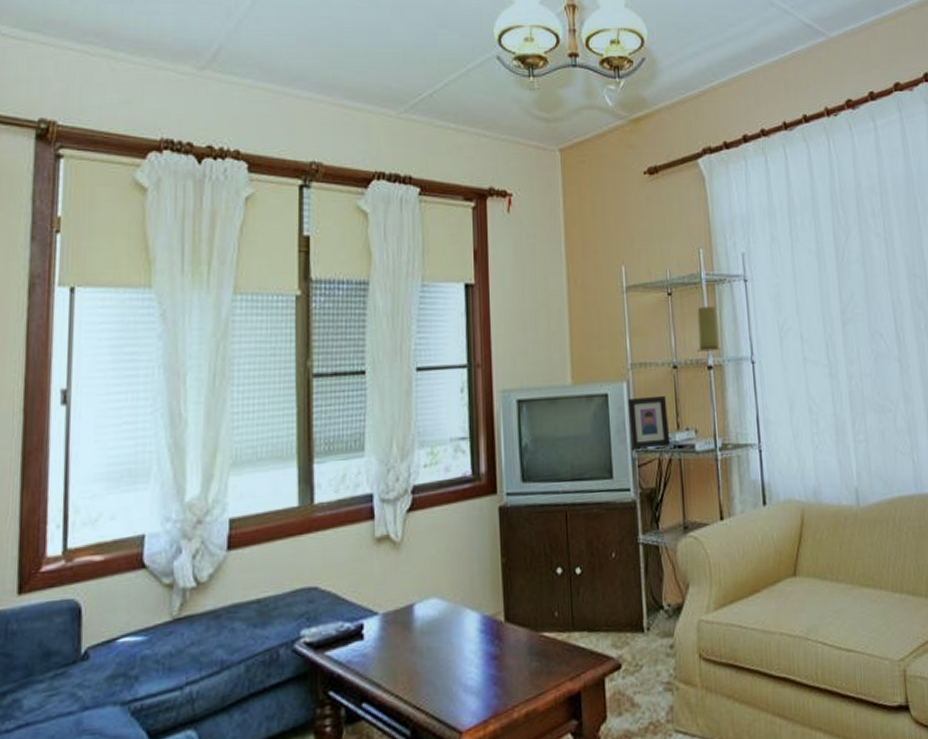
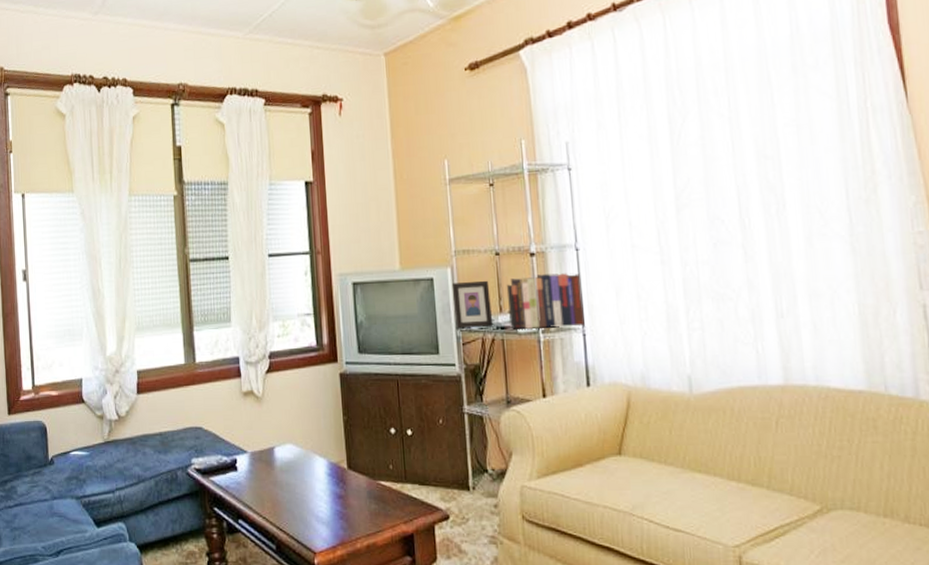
books: none [683,387,761,448] -> present [506,273,585,329]
candle: present [697,305,721,352] -> none [519,195,544,240]

